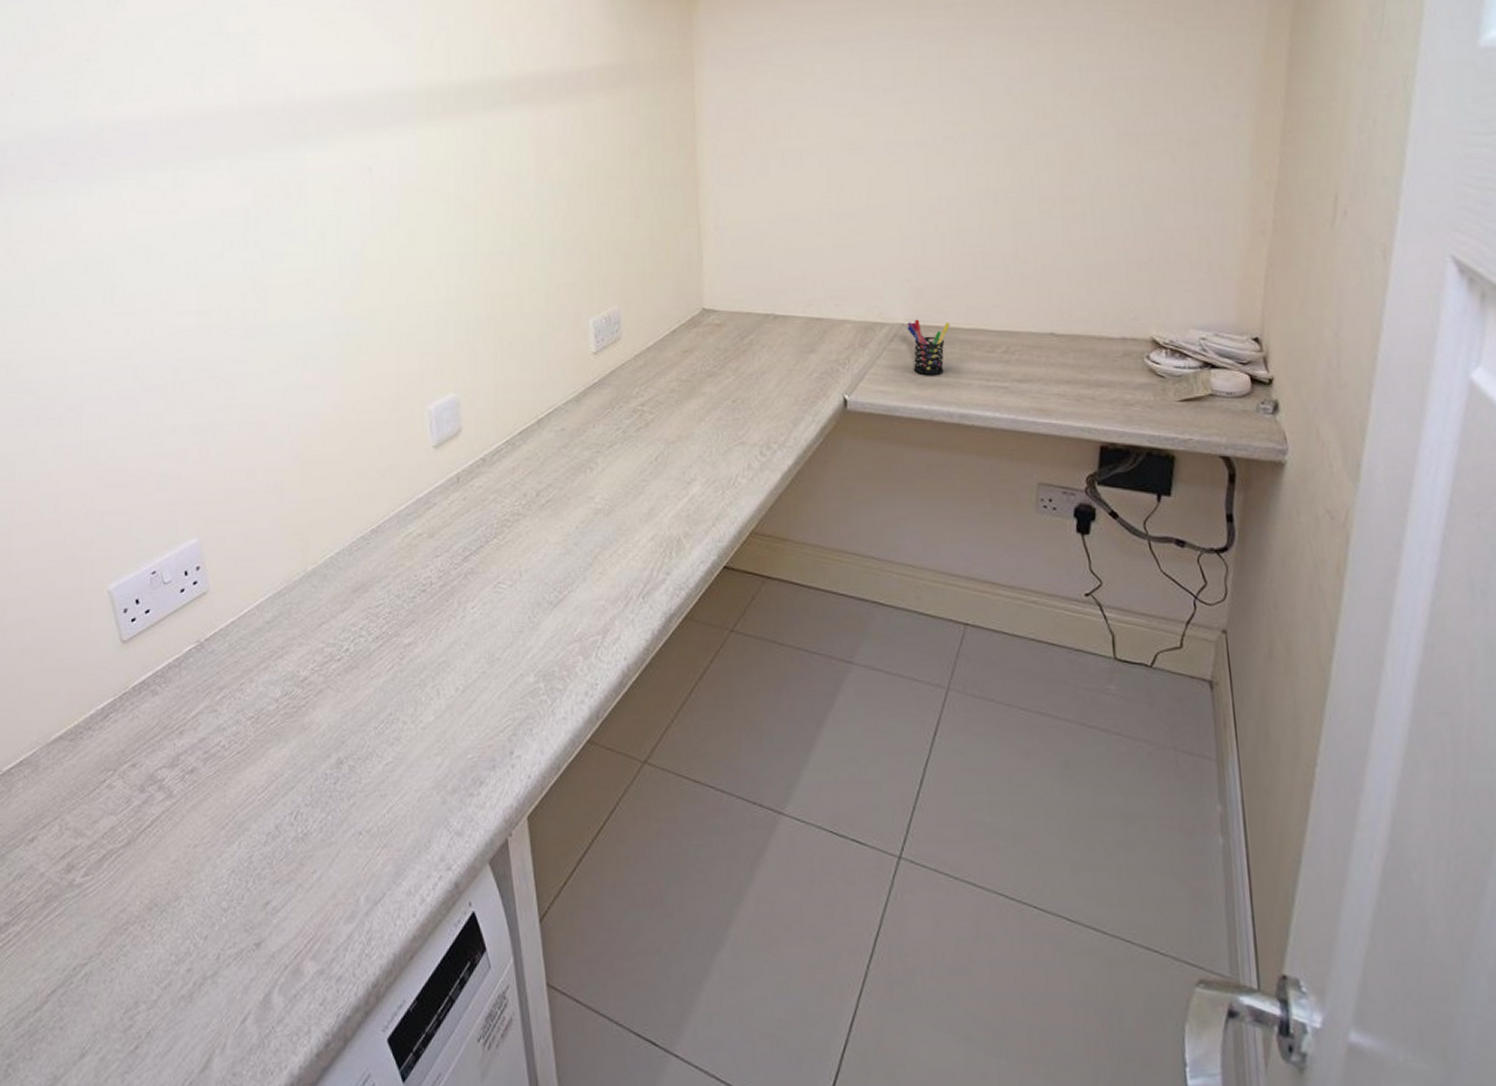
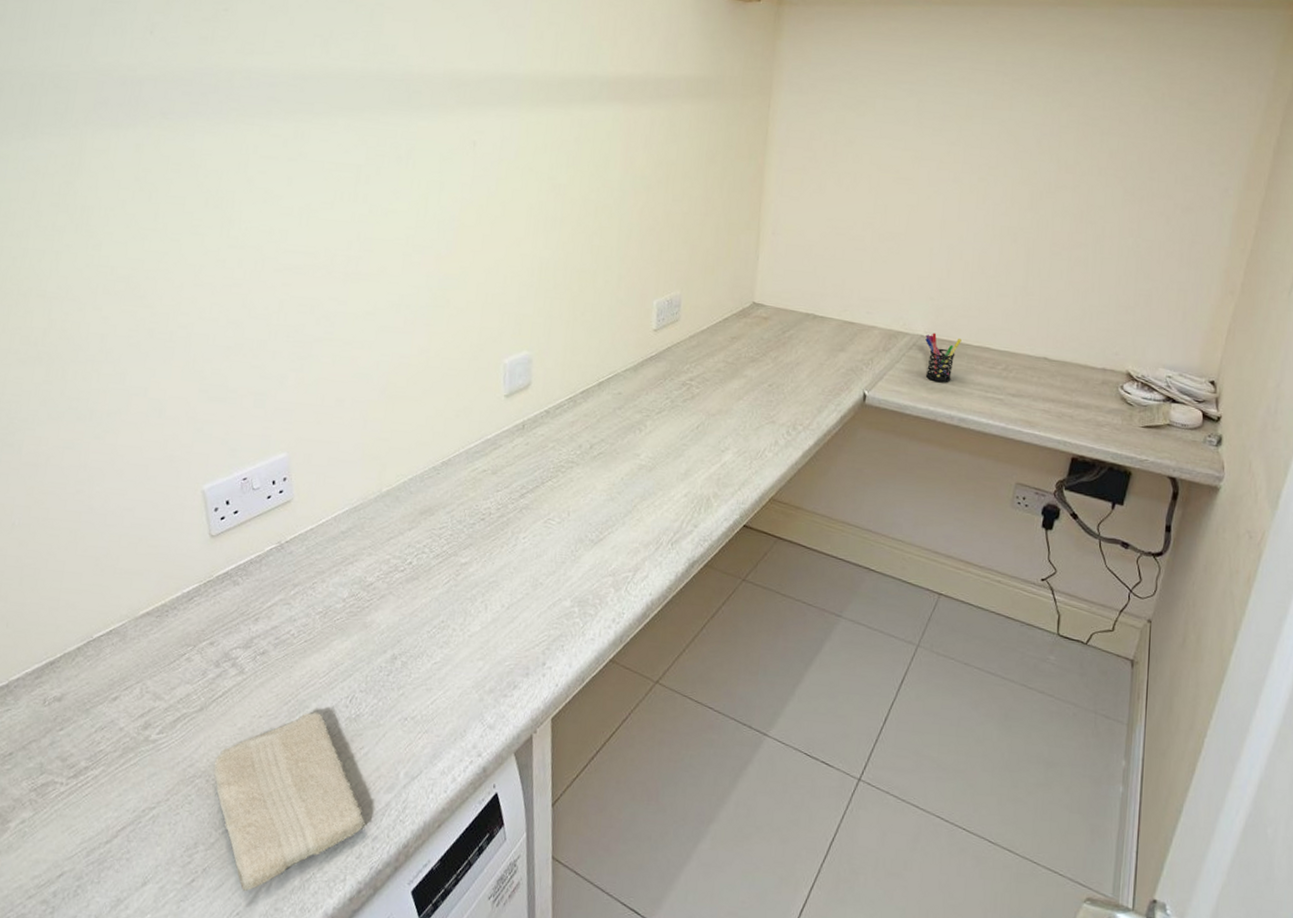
washcloth: none [148,834,327,1056] -> present [213,712,366,892]

